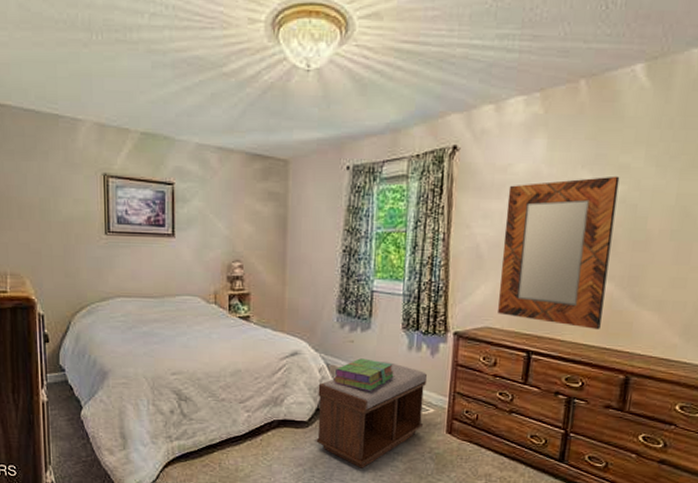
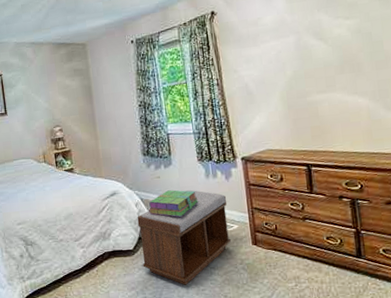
home mirror: present [498,176,620,330] -> none [262,12,365,139]

